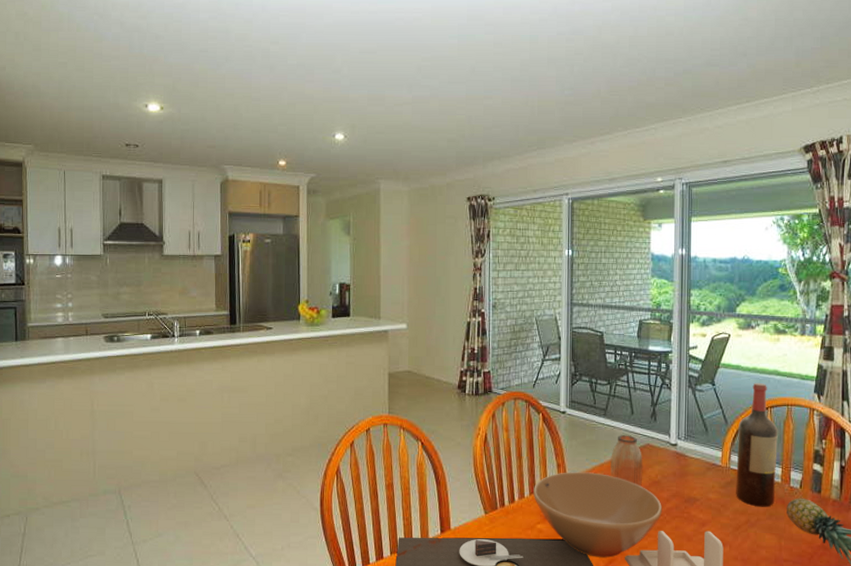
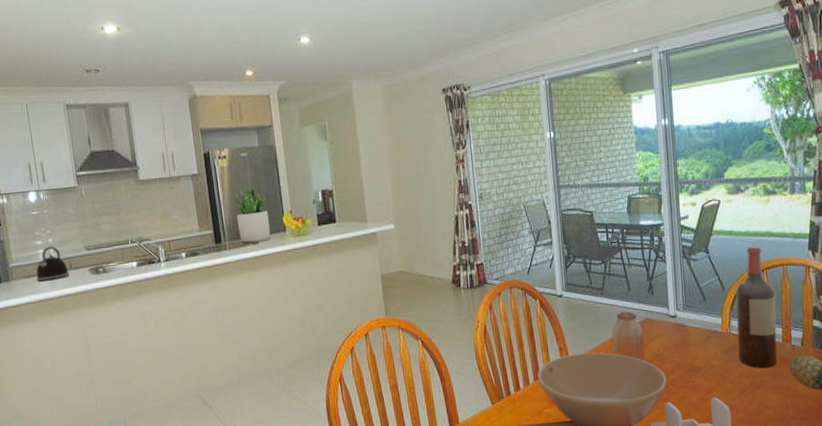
kettle: none [52,310,85,345] -> present [36,246,70,283]
planter: none [253,270,285,328] -> present [235,182,271,244]

